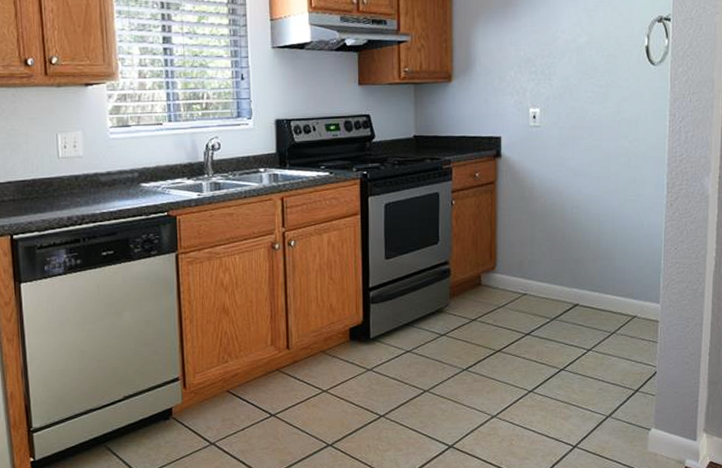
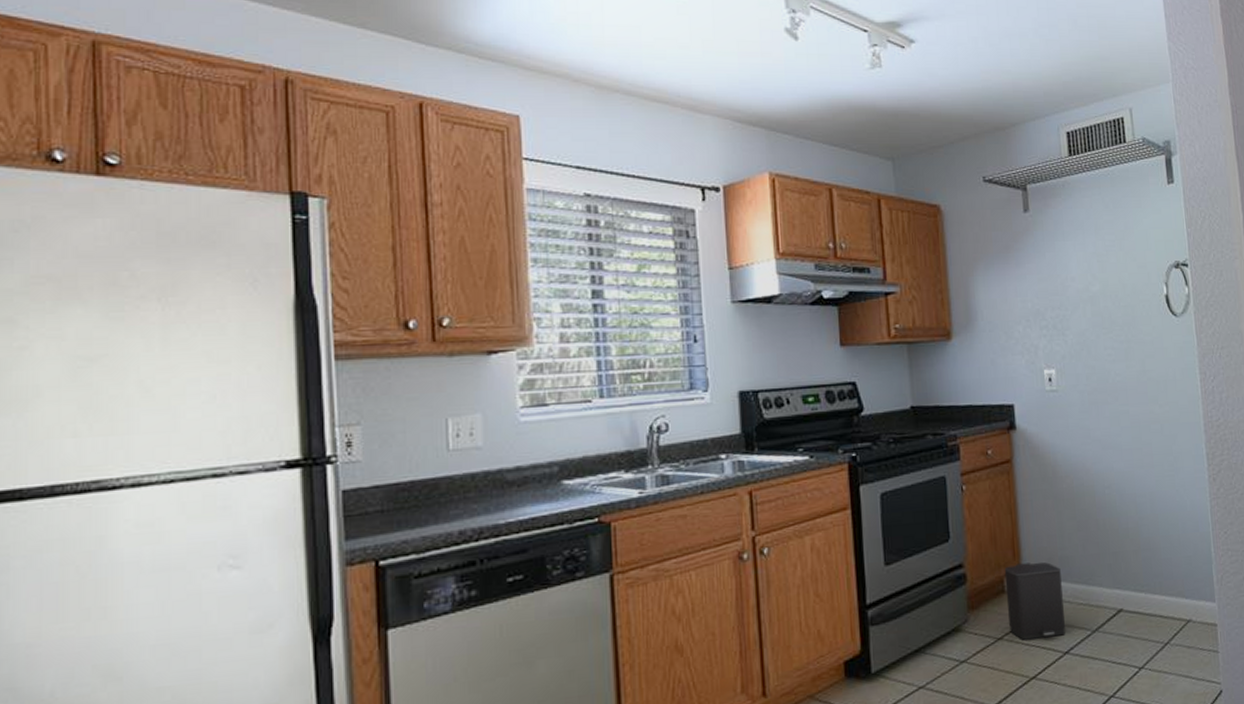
pedal bin: none [482,263,529,323] -> present [1004,562,1065,641]

